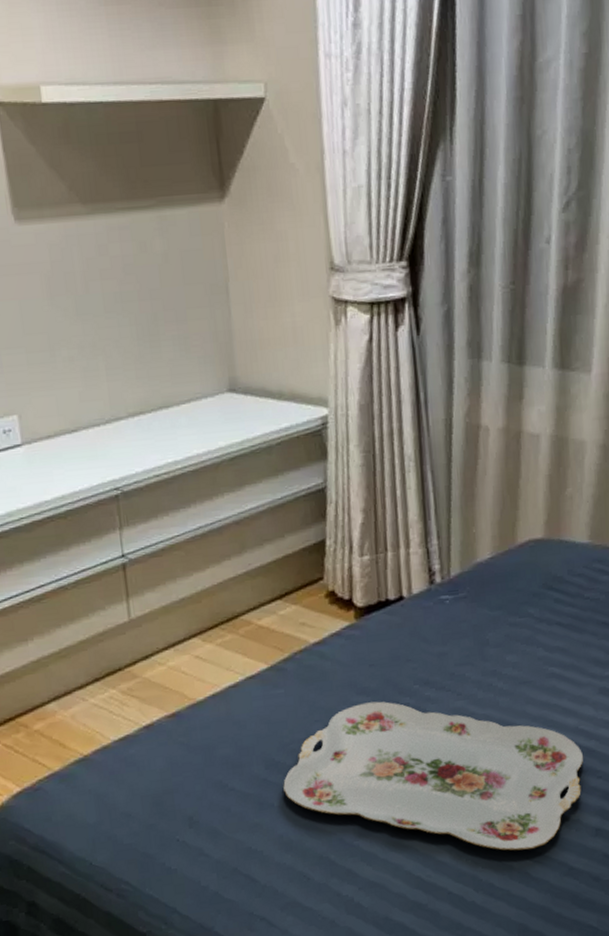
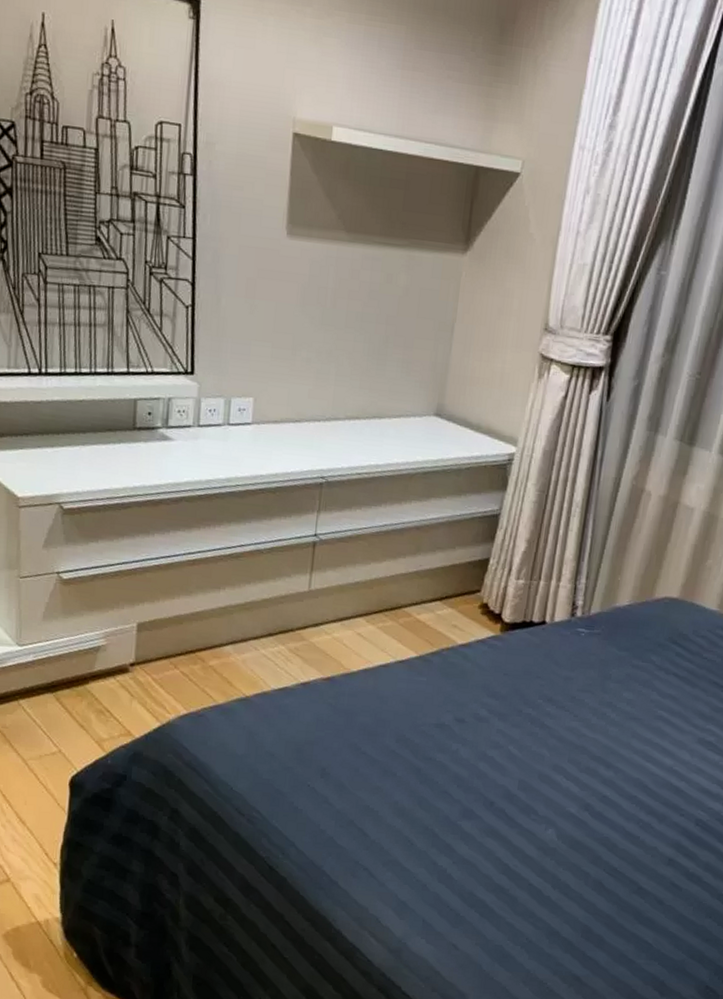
serving tray: present [283,701,584,851] -> none [407,705,673,863]

